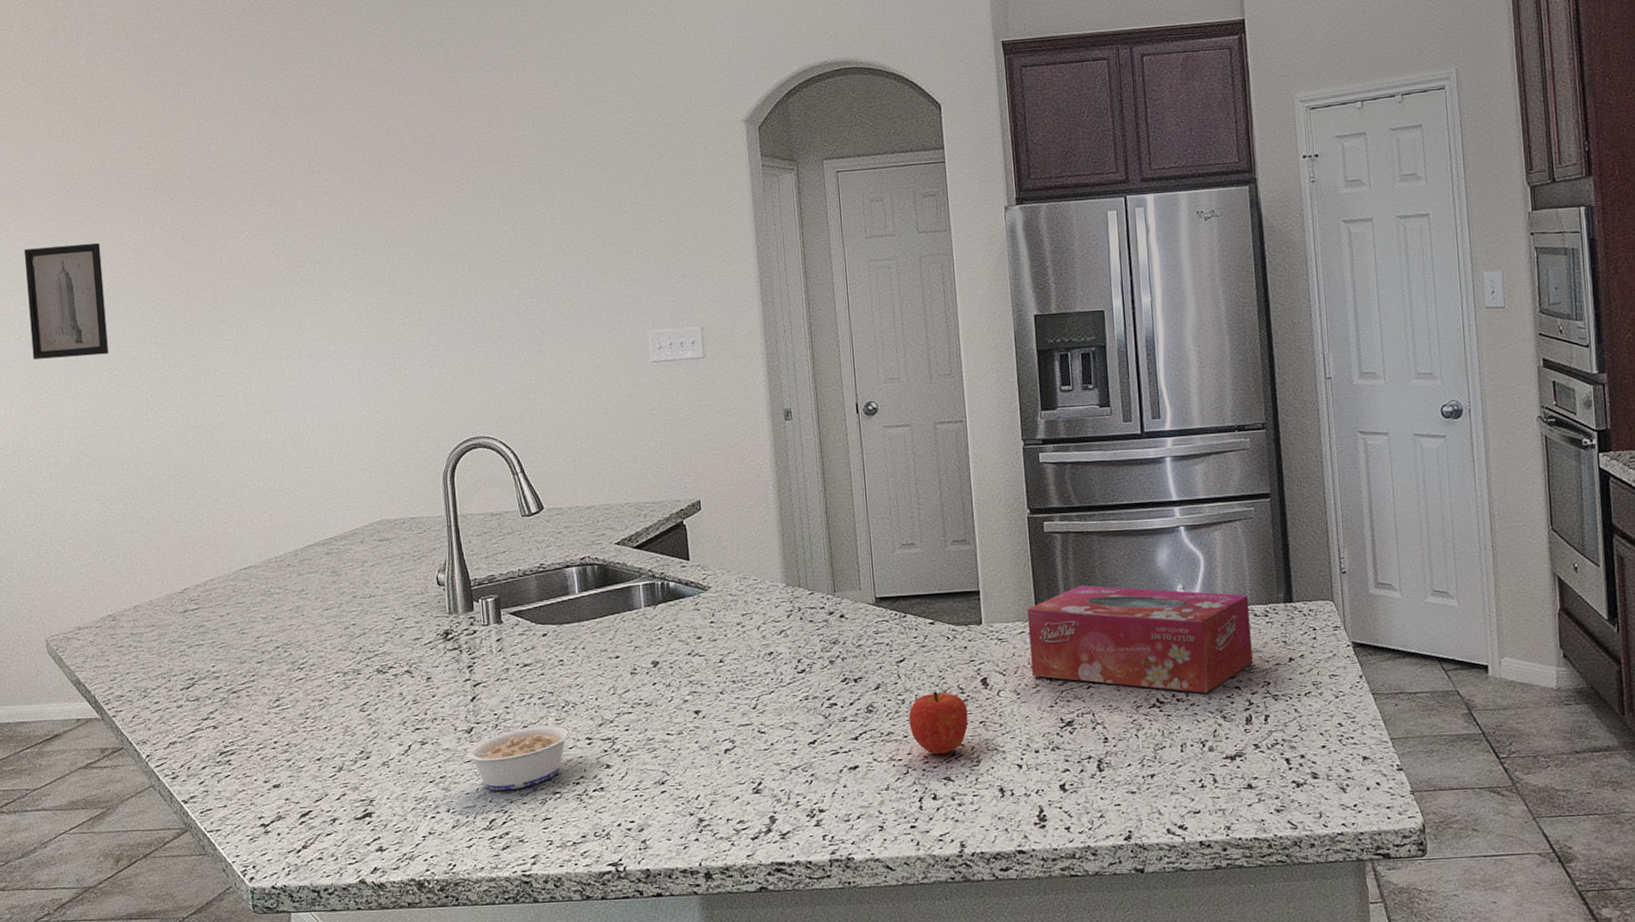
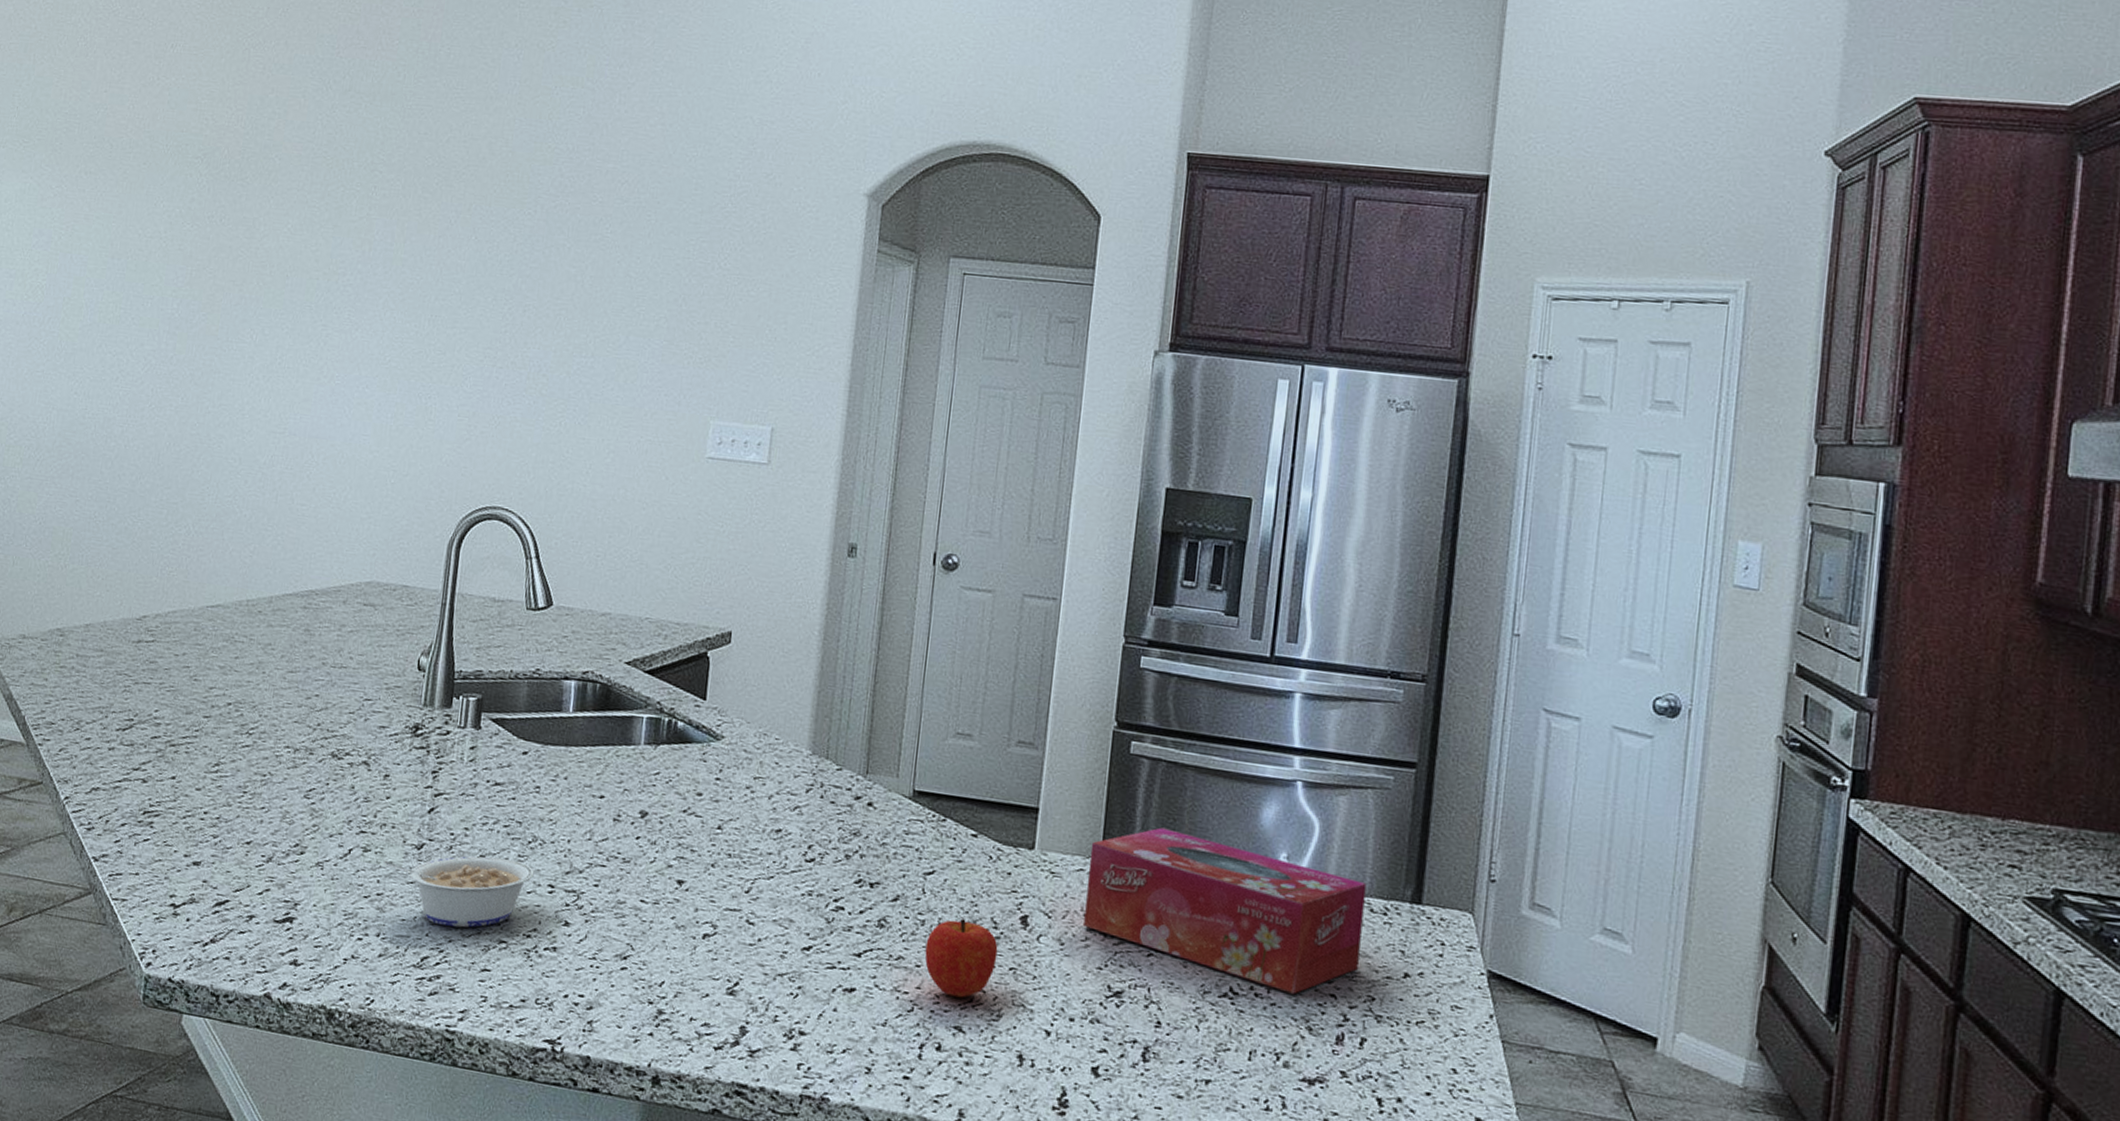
wall art: present [24,242,109,359] -> none [37,201,133,334]

